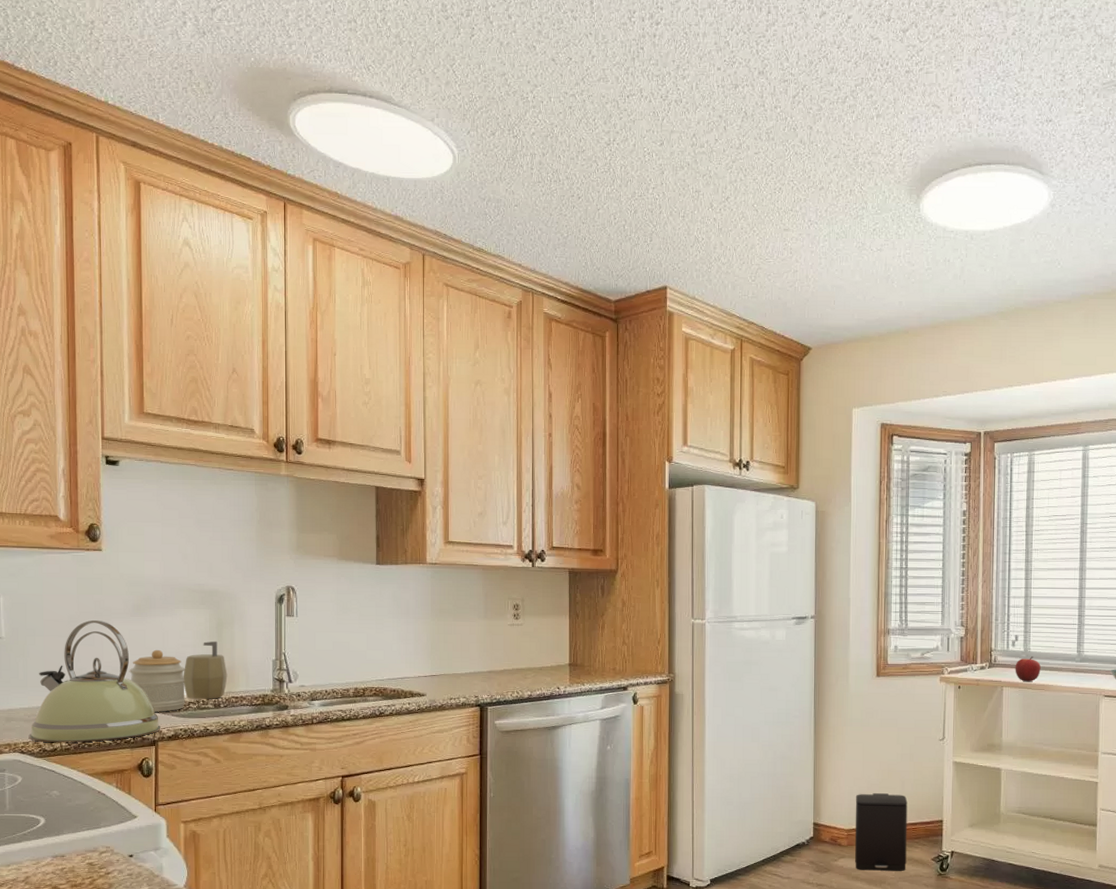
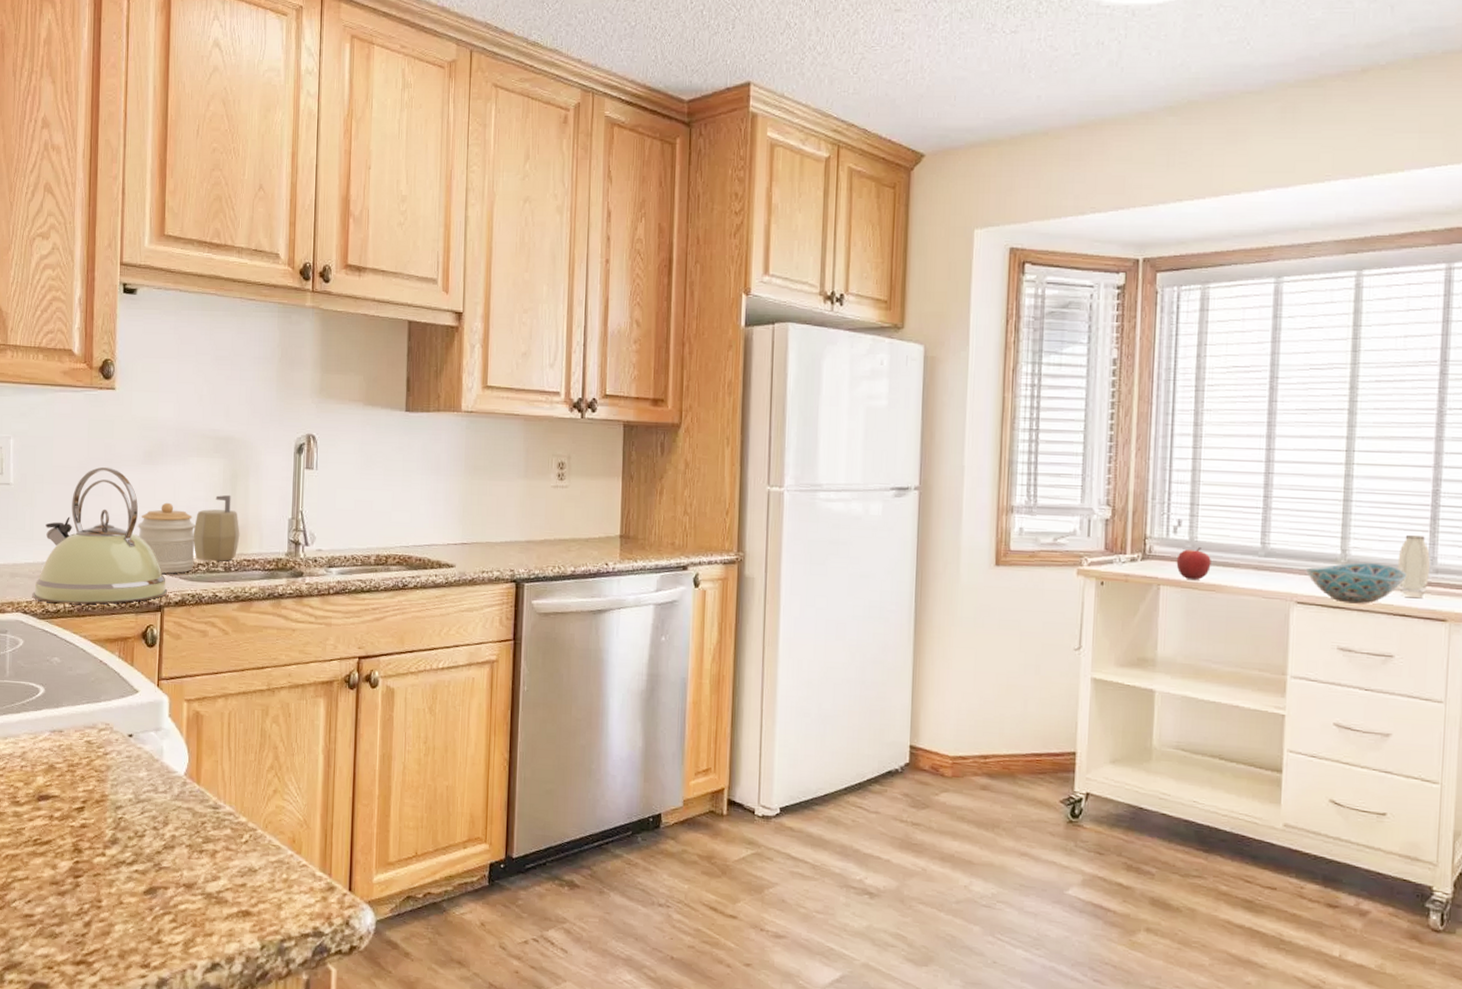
pedal bin: present [854,793,908,871] -> none [961,712,1031,814]

